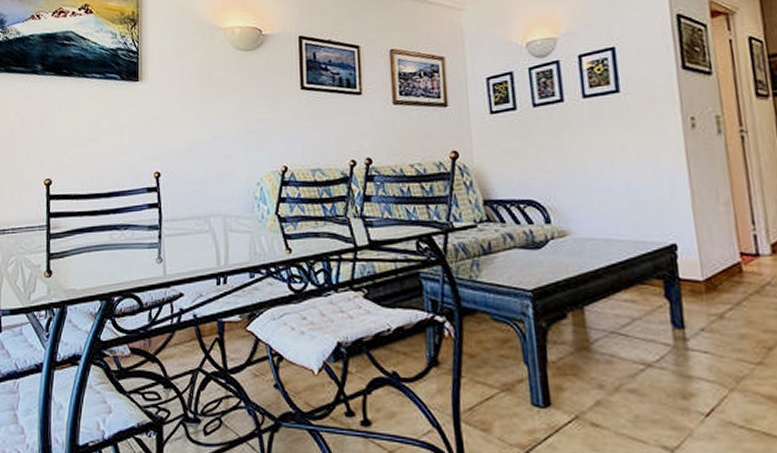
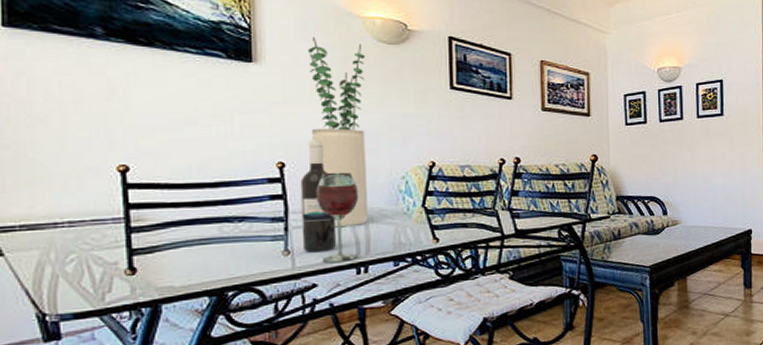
wine bottle: none [172,149,201,261] -> present [300,140,337,253]
vase: none [181,52,227,236] -> present [308,37,368,228]
wineglass: none [184,179,219,271] -> present [316,172,359,262]

